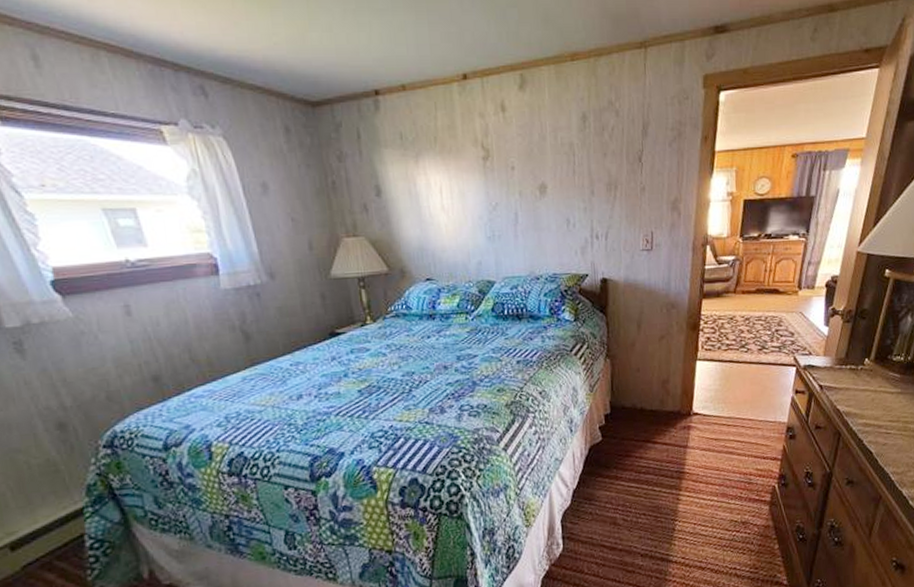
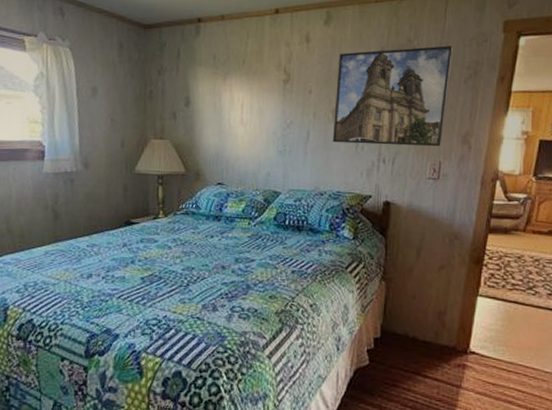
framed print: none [539,106,655,222] -> present [332,45,453,147]

